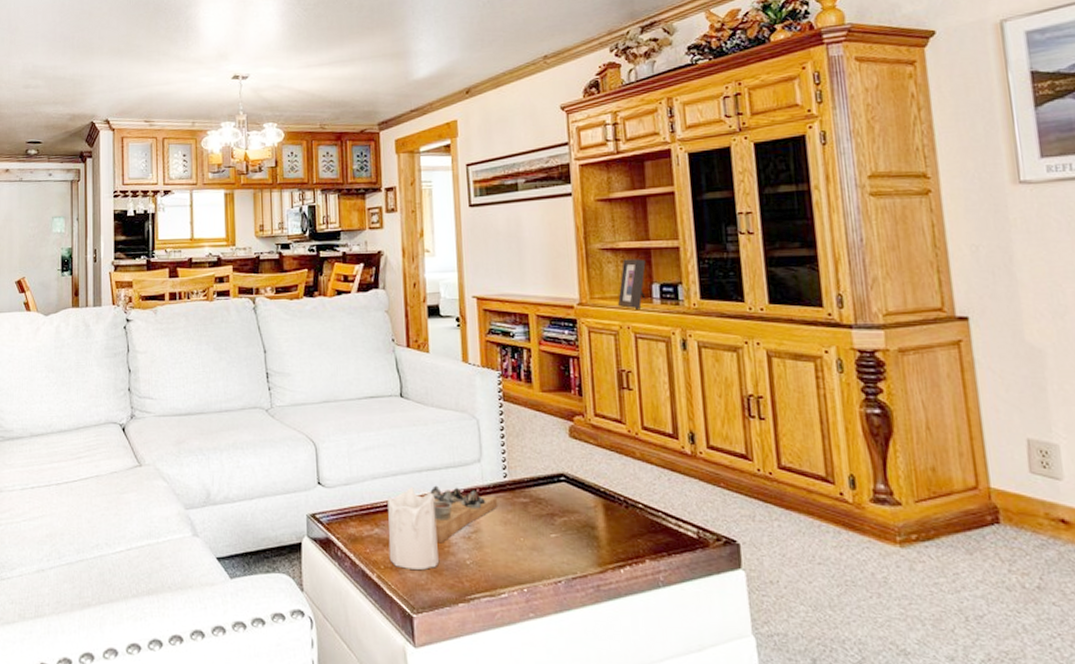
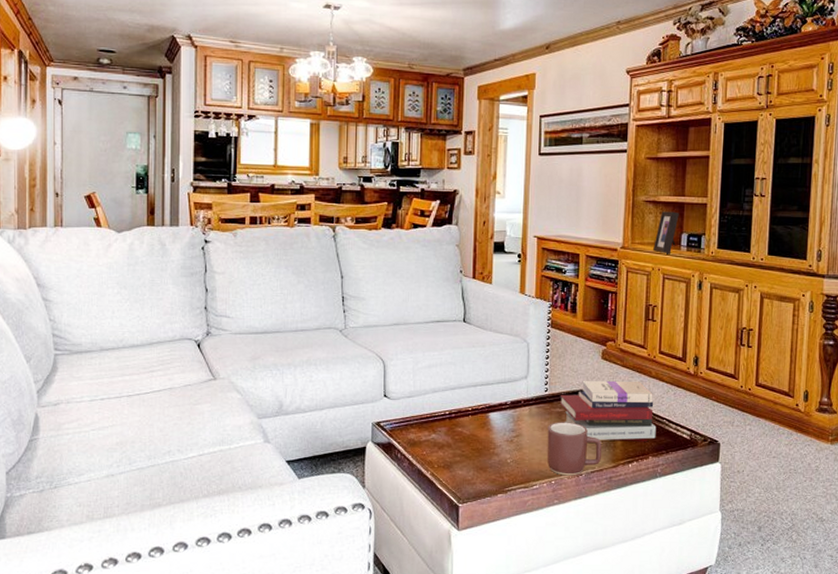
candle: present [387,486,440,570] -> none [442,399,486,468]
decorative tray: present [422,485,498,544] -> none [475,398,538,446]
mug: none [511,514,583,583] -> present [546,422,602,476]
books: none [522,463,652,541] -> present [559,380,656,442]

